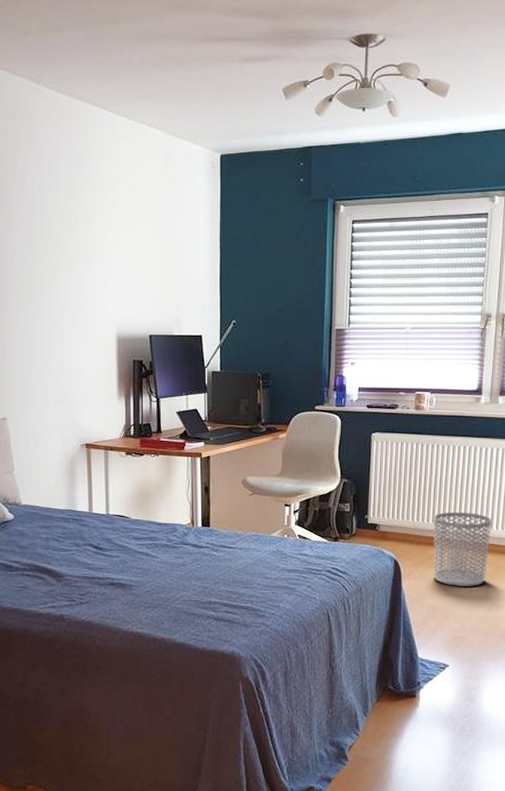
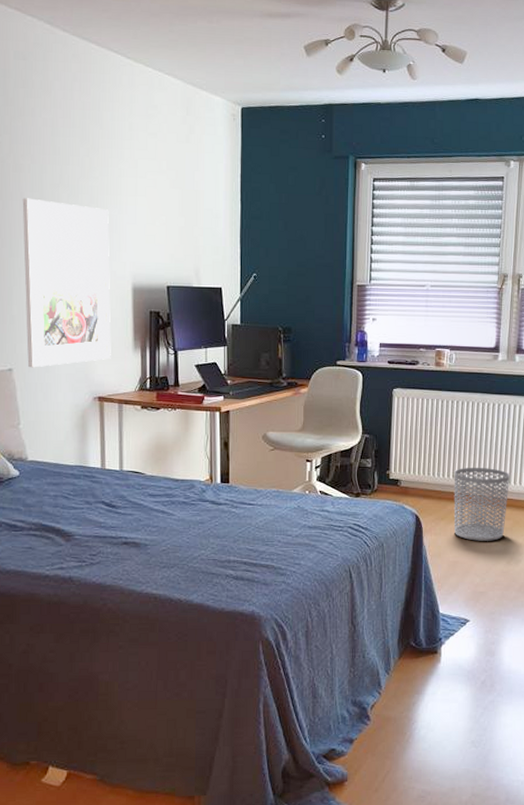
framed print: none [13,253,97,417] -> present [22,198,111,368]

